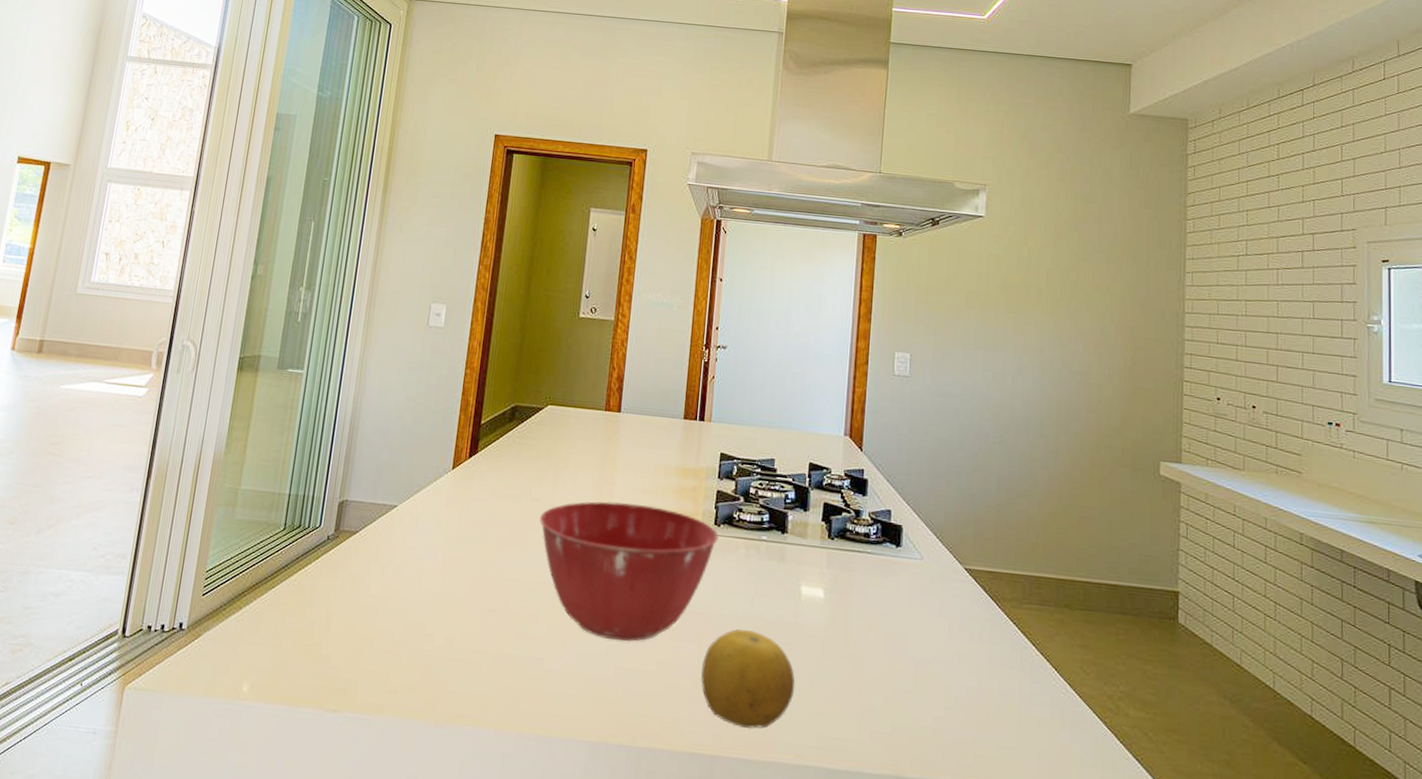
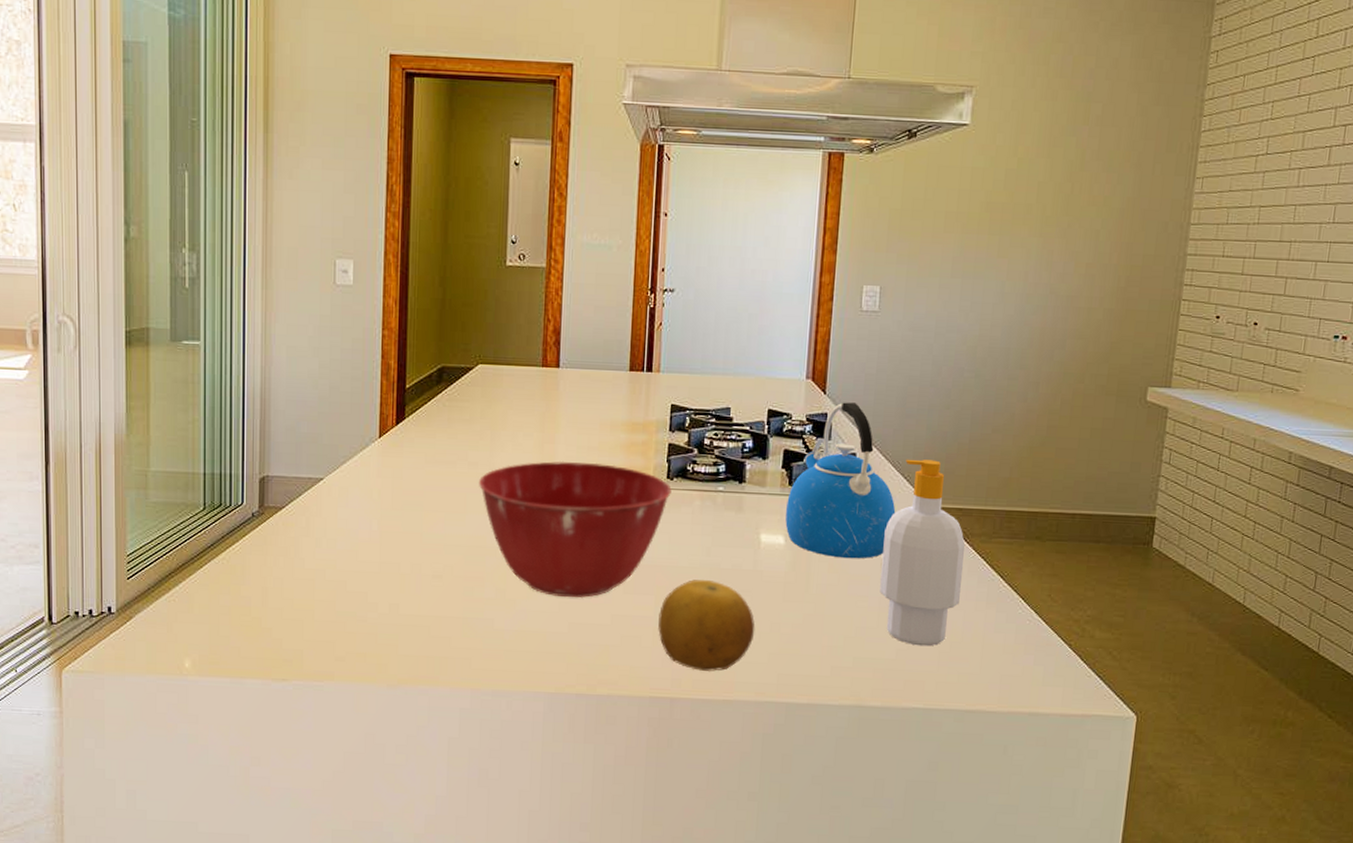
kettle: none [825,460,930,618] -> present [785,402,896,559]
soap bottle: none [916,518,997,715] -> present [880,459,965,647]

